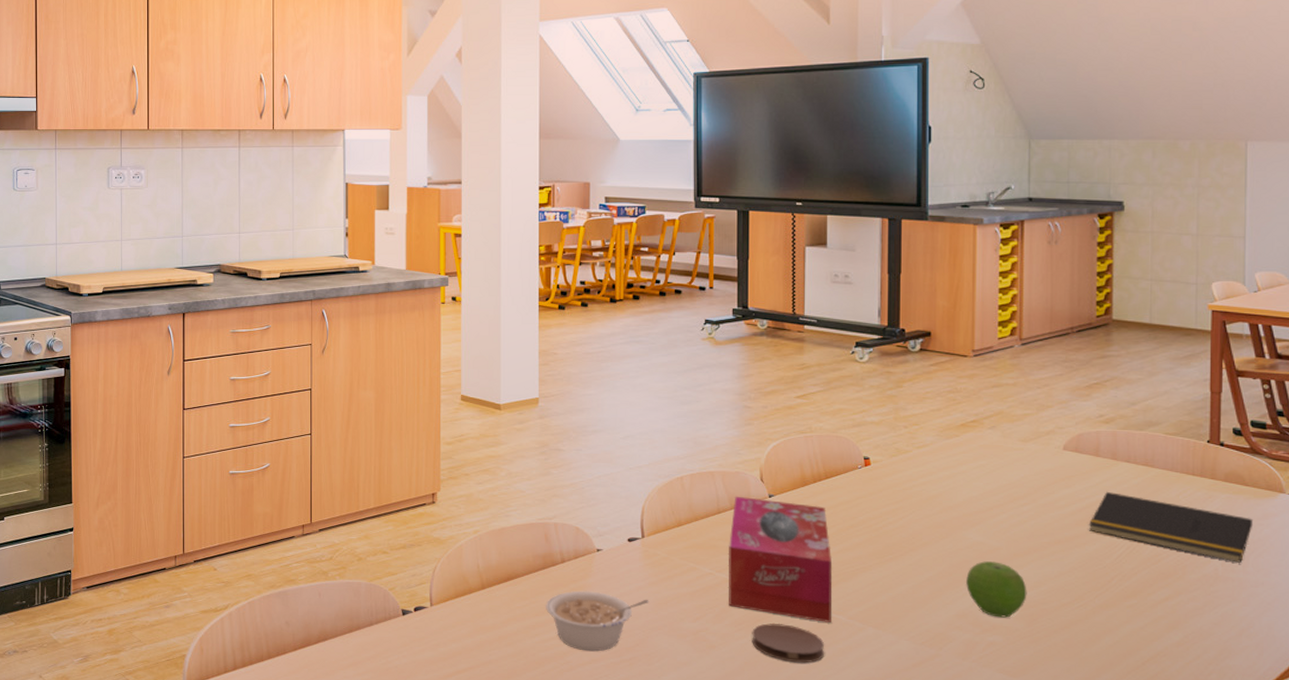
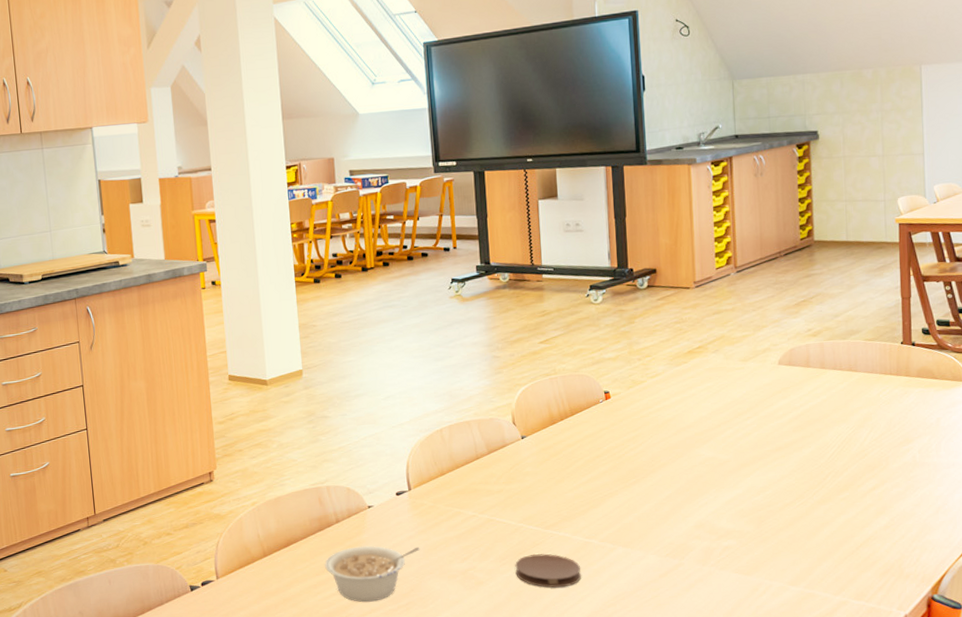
tissue box: present [728,496,831,622] -> none [488,441,585,548]
fruit: present [966,561,1027,618] -> none [701,473,755,524]
notepad: present [1088,491,1254,563] -> none [803,398,943,449]

